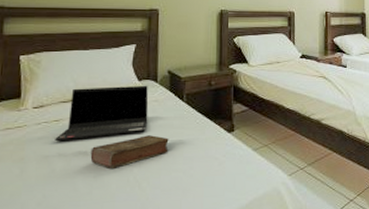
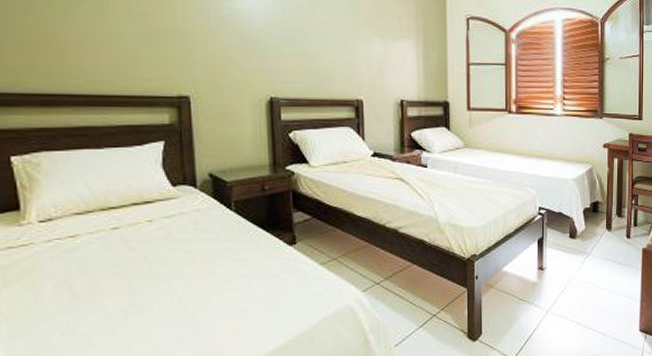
laptop computer: present [55,85,149,142] -> none [73,191,190,262]
book: present [90,135,169,169] -> none [121,251,218,291]

